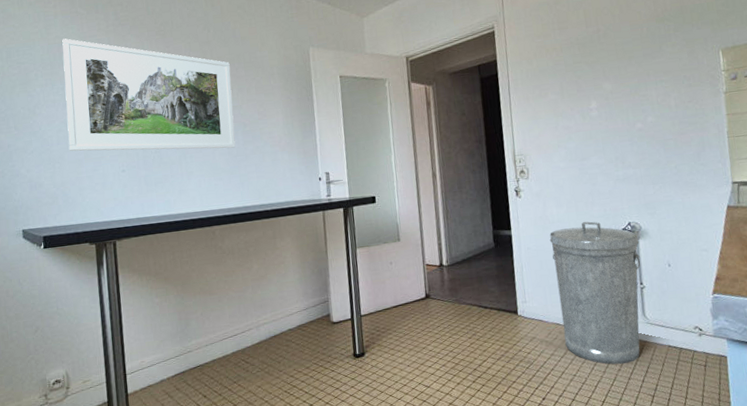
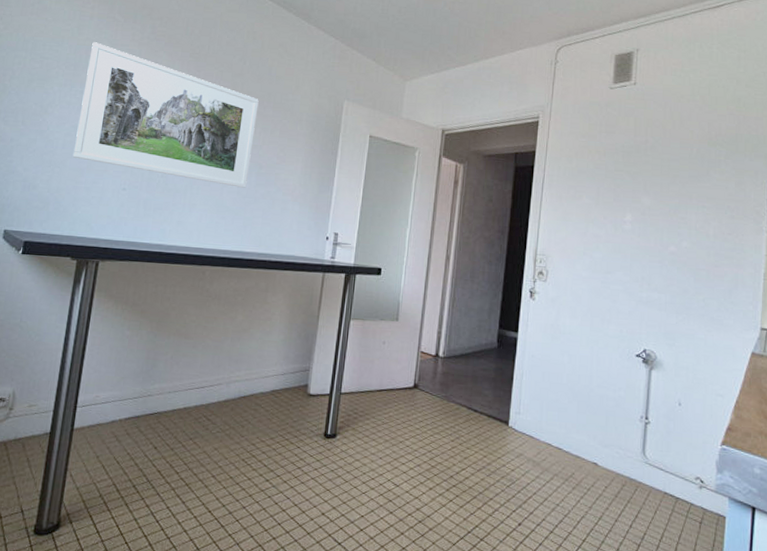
trash can: present [549,221,641,365] -> none [554,339,652,503]

